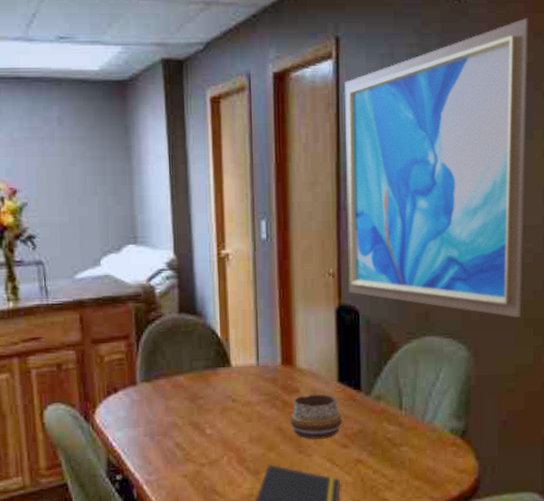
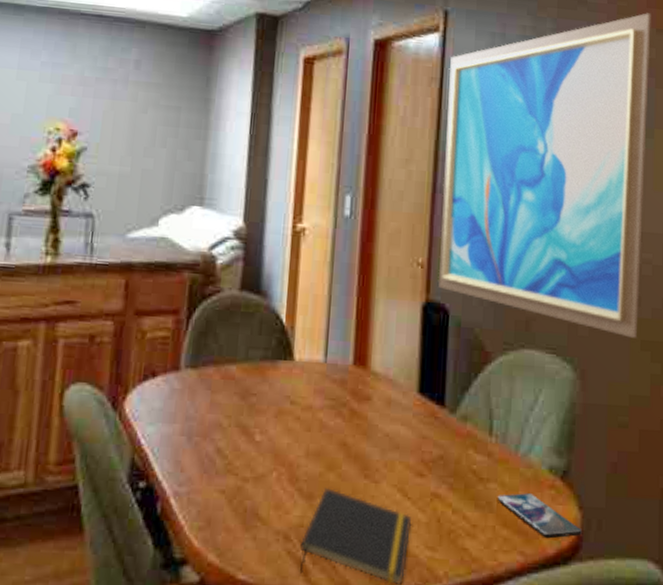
decorative bowl: present [290,394,342,439] -> none [357,404,420,463]
smartphone: none [409,451,479,485] -> present [497,493,582,539]

